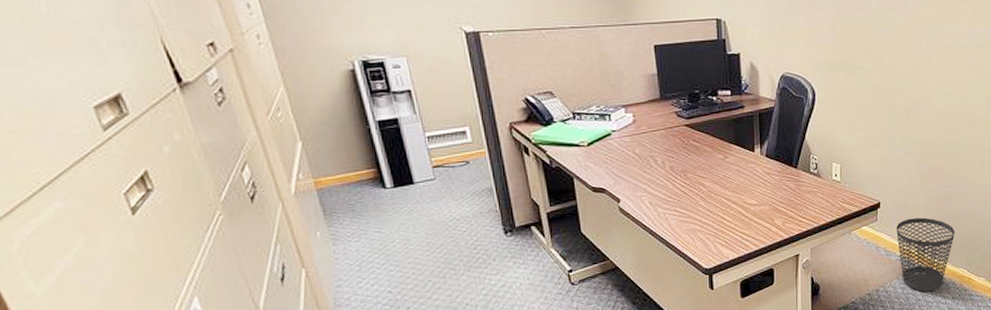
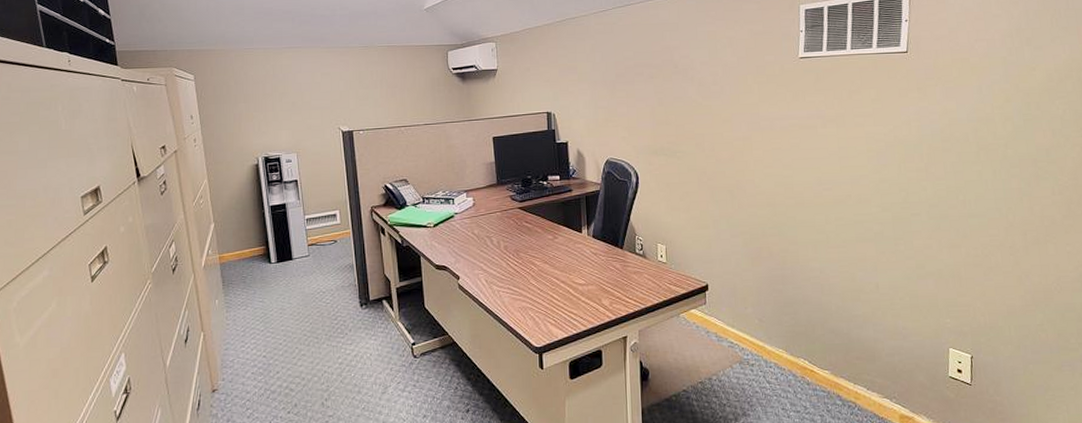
wastebasket: present [896,217,956,292] -> none [727,302,792,384]

